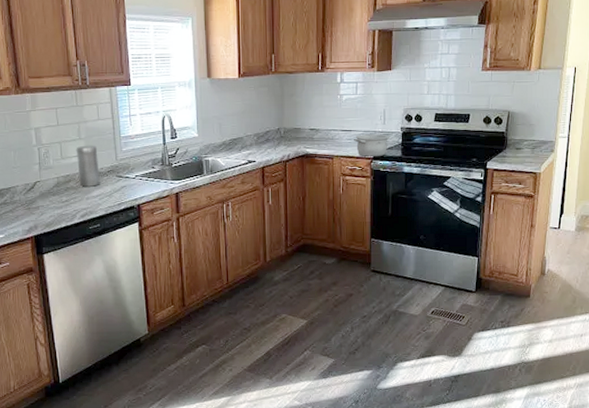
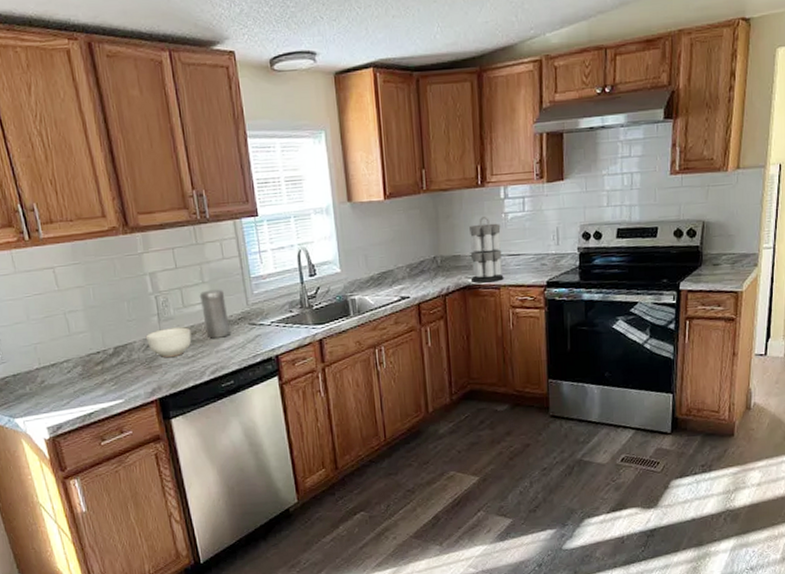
bowl: none [27,176,67,202] -> present [145,327,192,358]
spice rack: none [309,97,337,153] -> present [469,217,504,283]
cooking pot: present [354,134,391,157] -> none [523,256,566,285]

